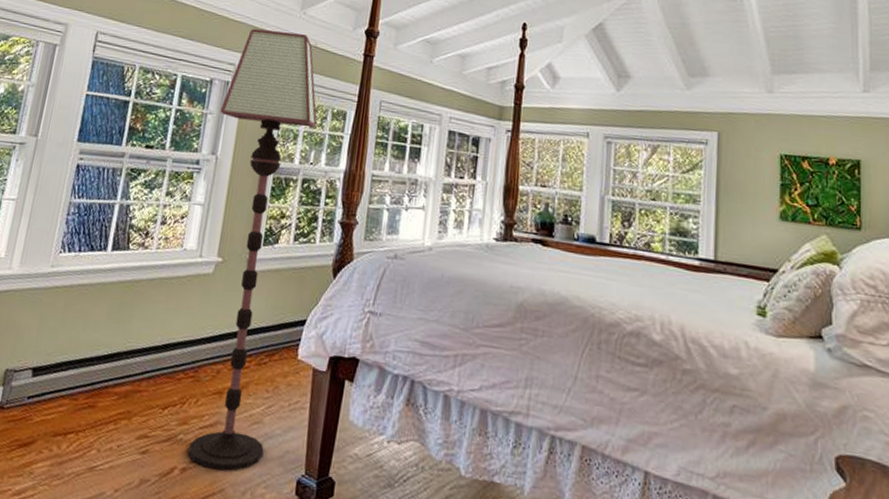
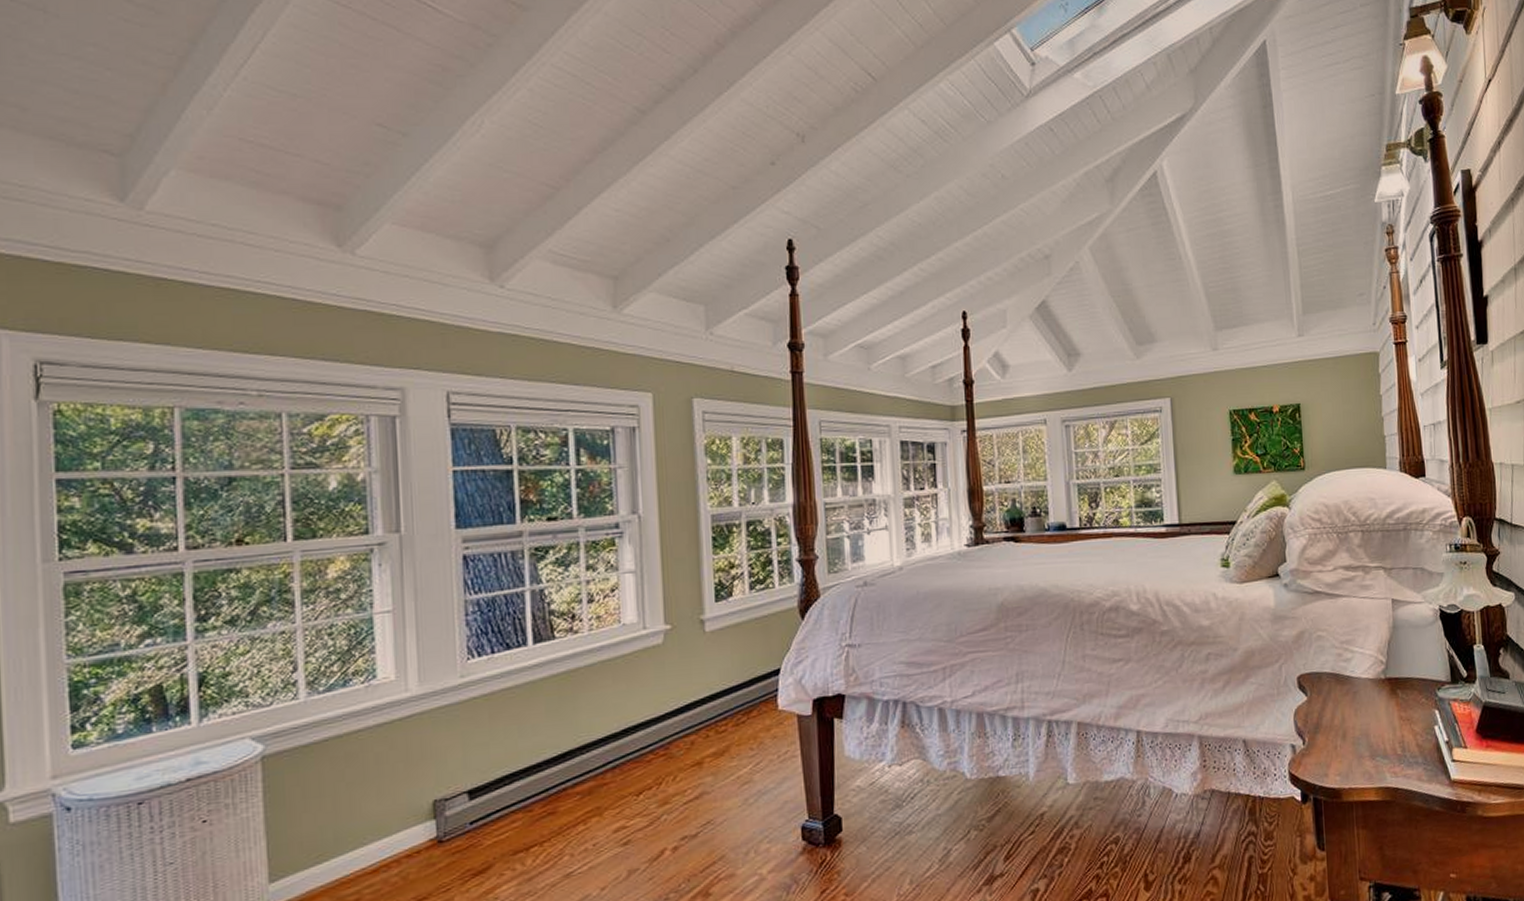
floor lamp: present [188,29,317,471] -> none [631,358,760,841]

